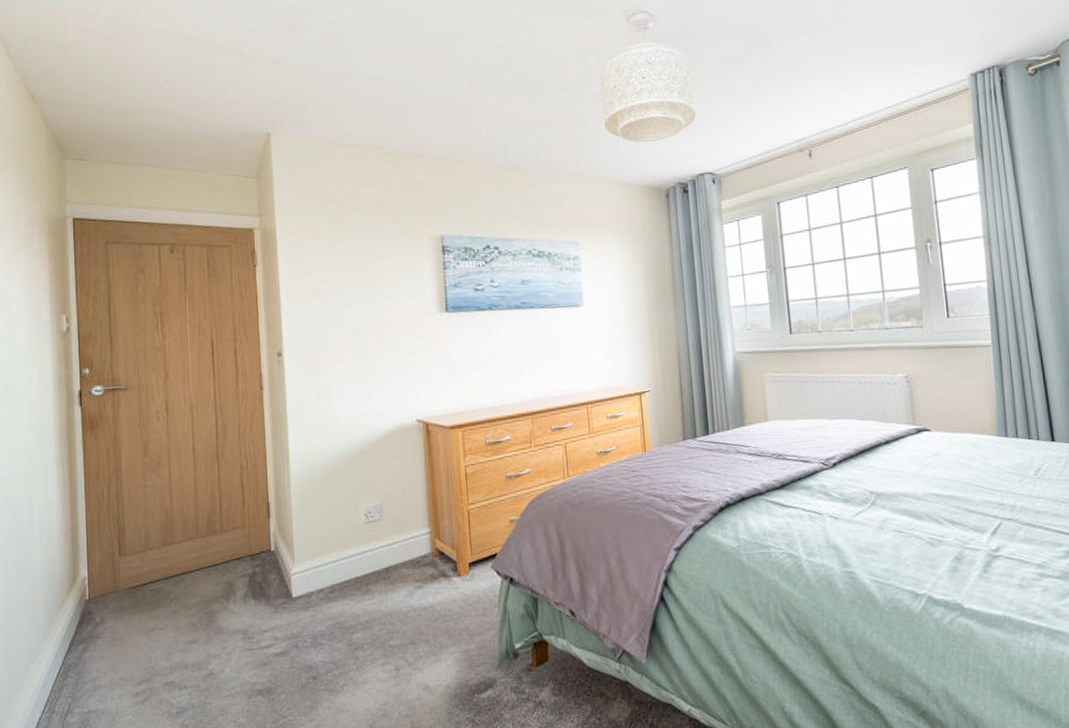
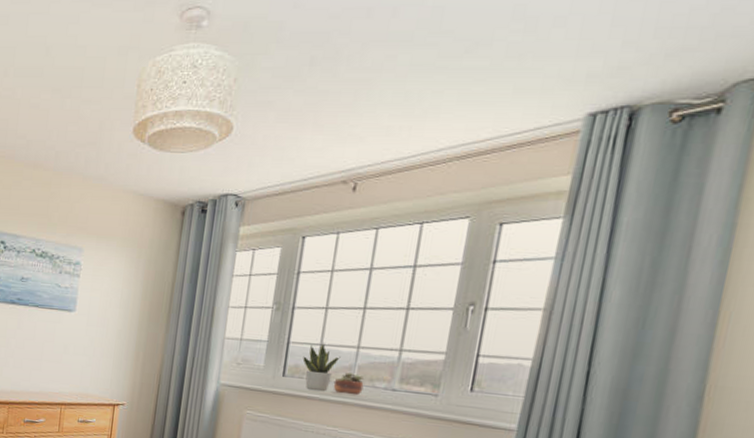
potted plant: none [803,296,835,343] -> present [303,343,341,392]
succulent plant: none [835,320,866,343] -> present [330,372,367,398]

